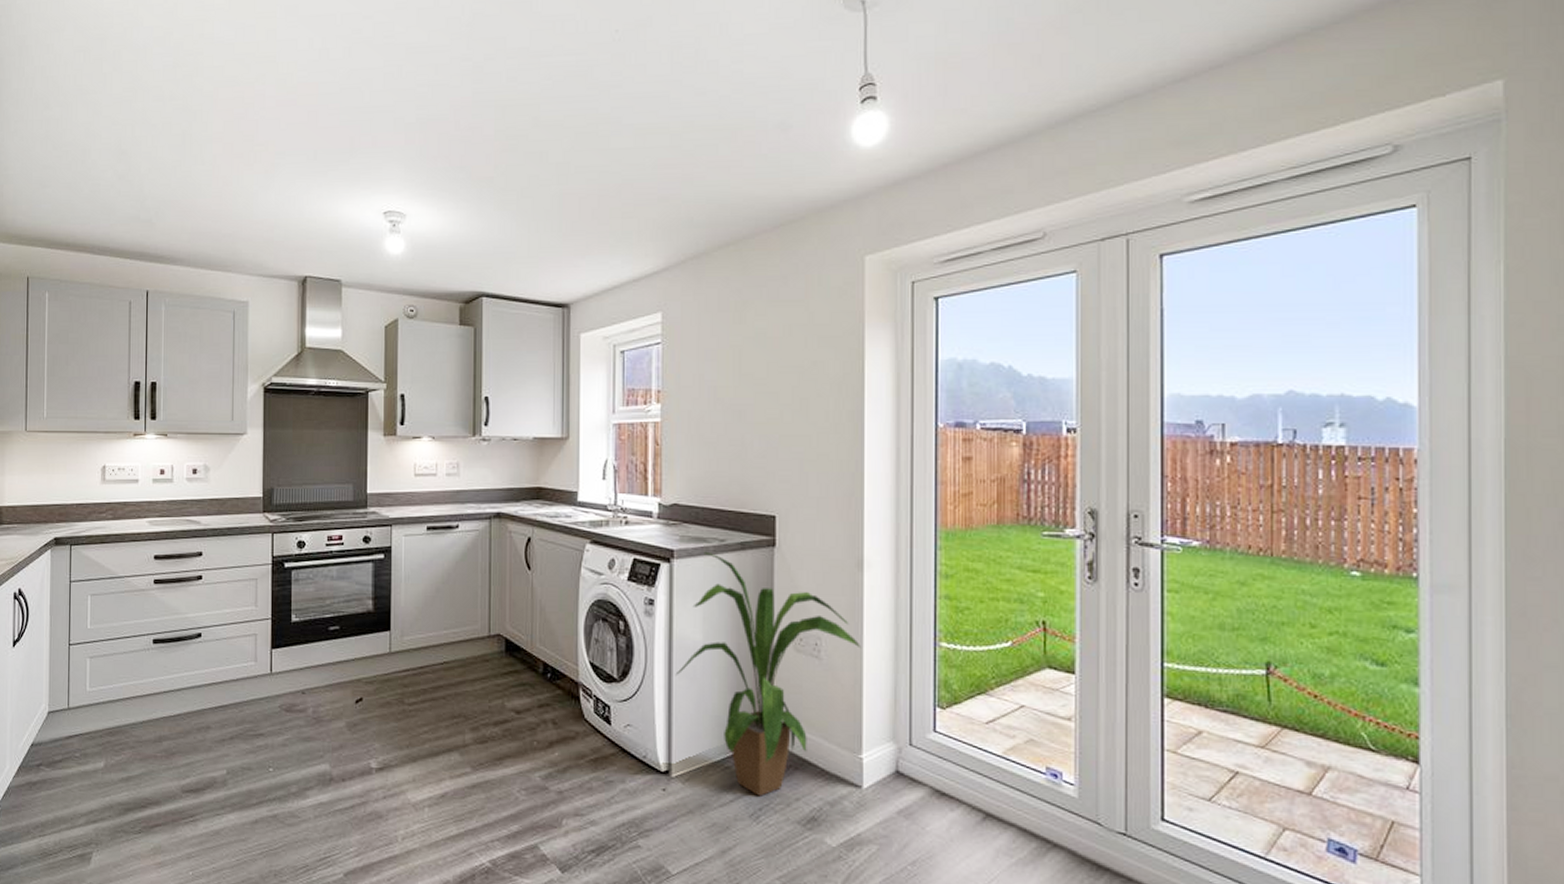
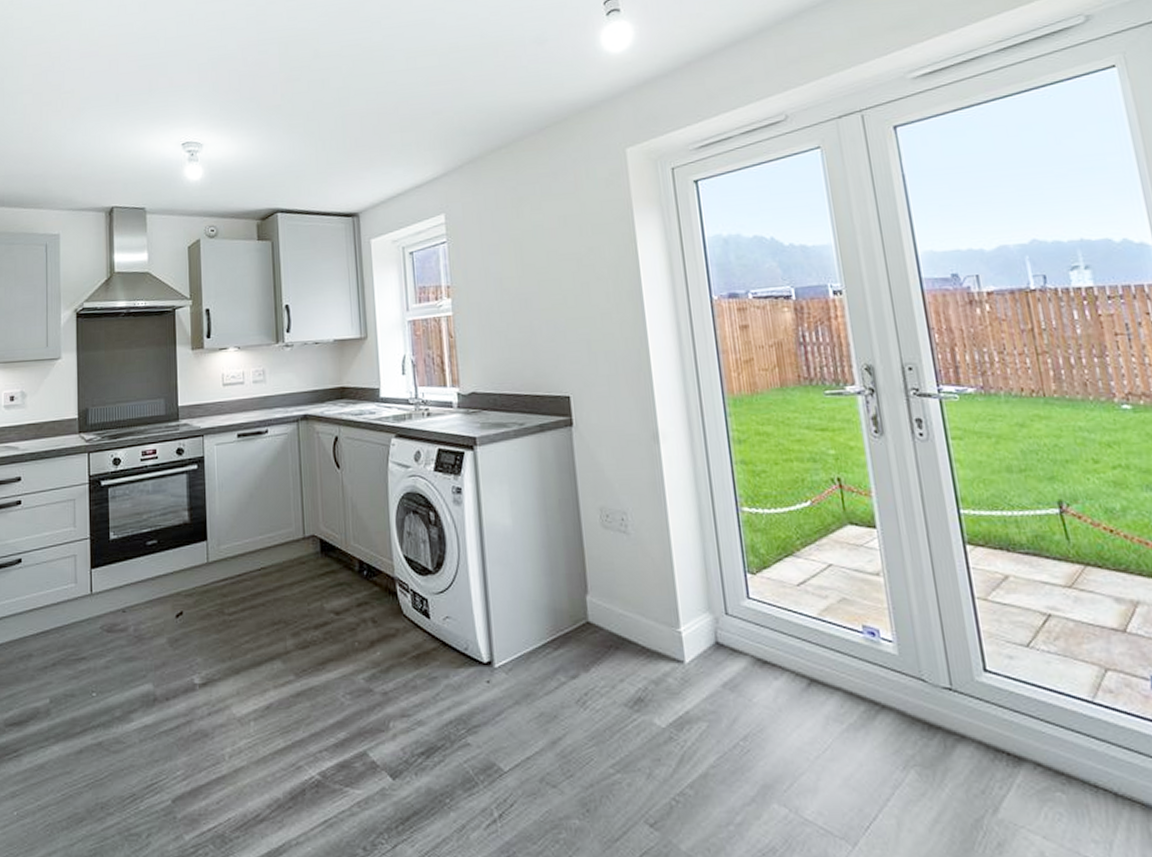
house plant: present [675,551,861,796] -> none [488,436,666,681]

